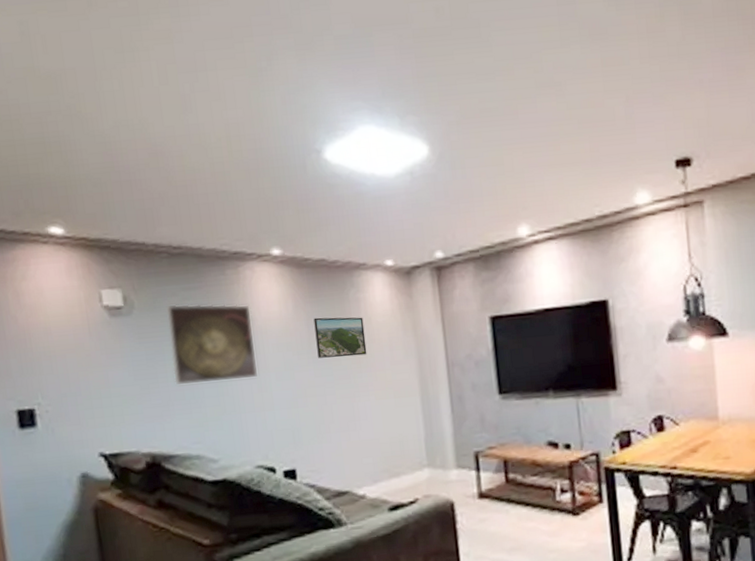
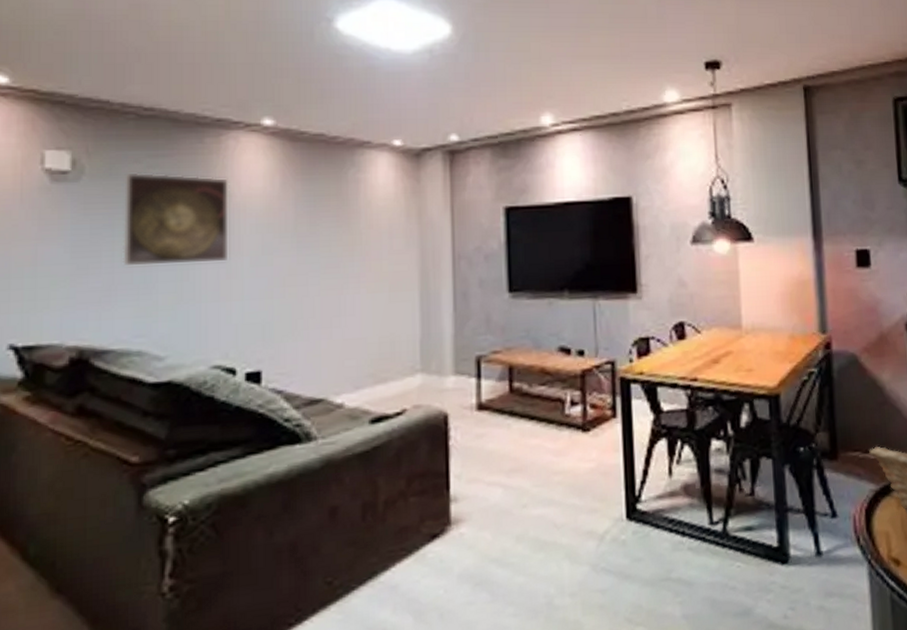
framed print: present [313,317,367,358] -> none [303,197,362,243]

